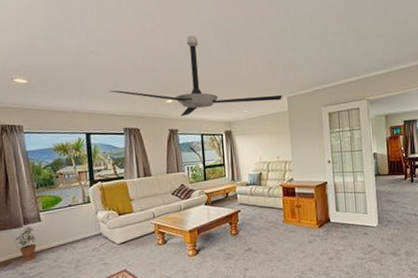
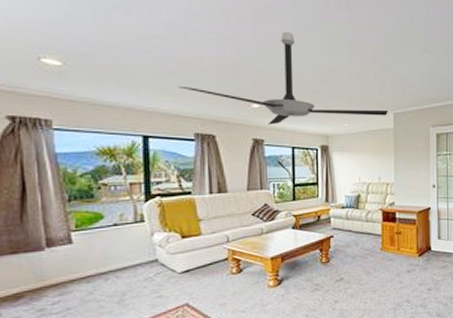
potted plant: present [15,227,37,262] -> none [32,250,65,296]

